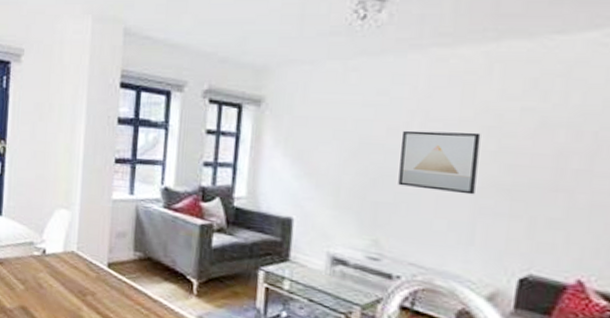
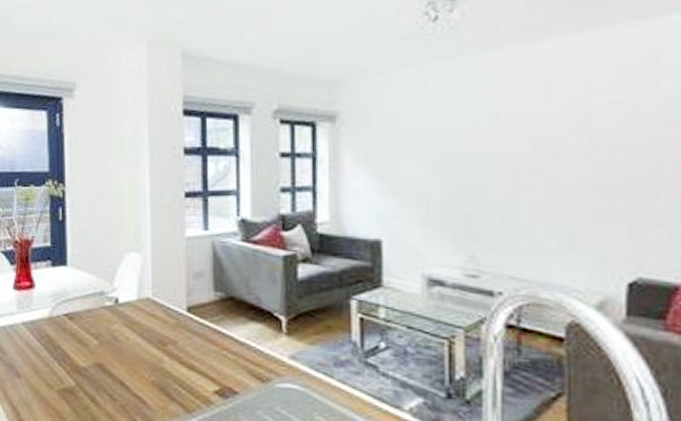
wall art: present [398,130,481,195] -> none [488,131,571,198]

